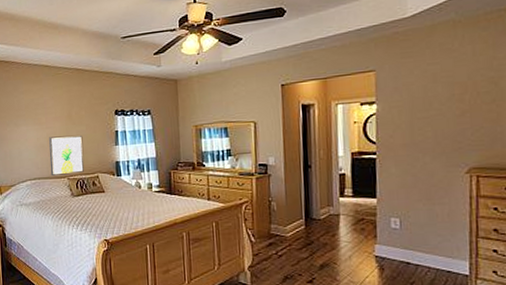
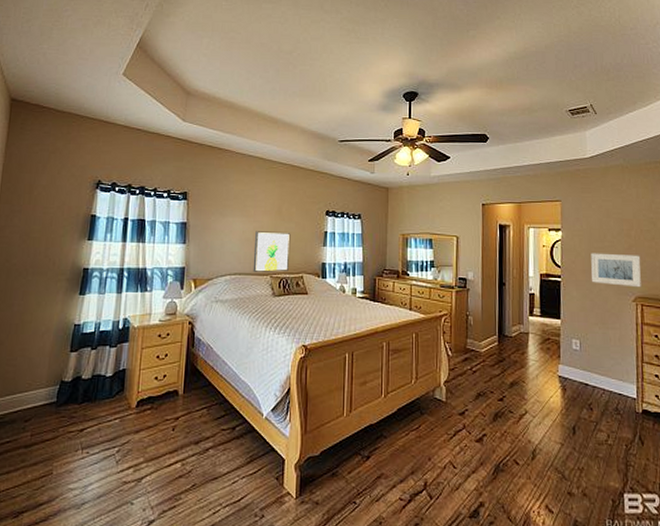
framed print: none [413,121,478,158] -> present [591,253,642,288]

